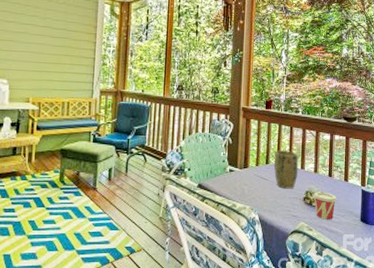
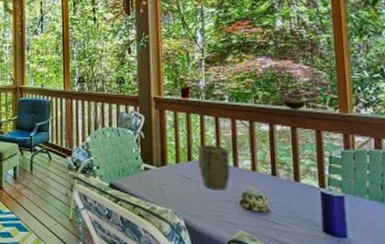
cup: present [313,192,337,219] -> none [252,194,287,228]

